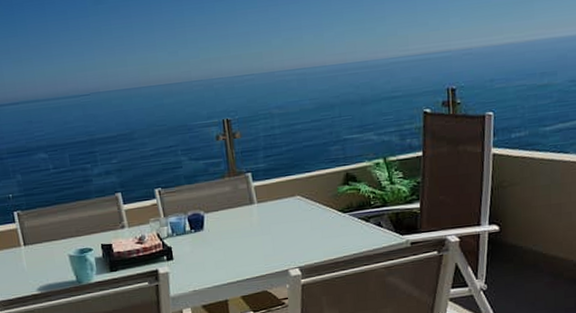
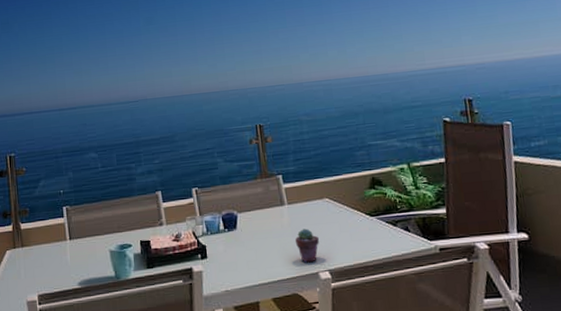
potted succulent: none [264,227,290,261] -> present [295,228,319,263]

